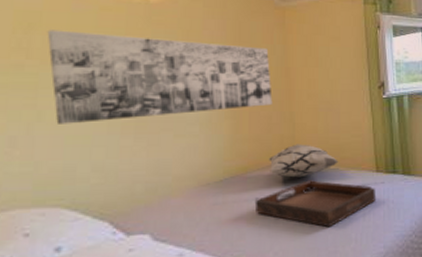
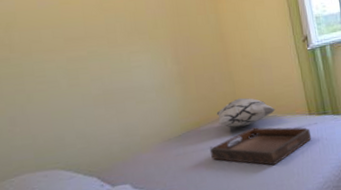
wall art: present [47,29,273,124] -> none [22,19,213,103]

